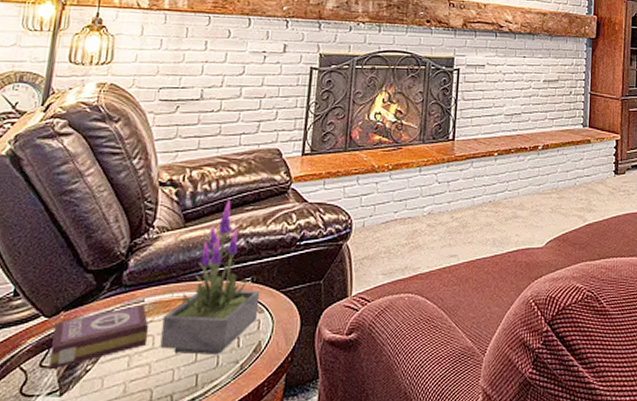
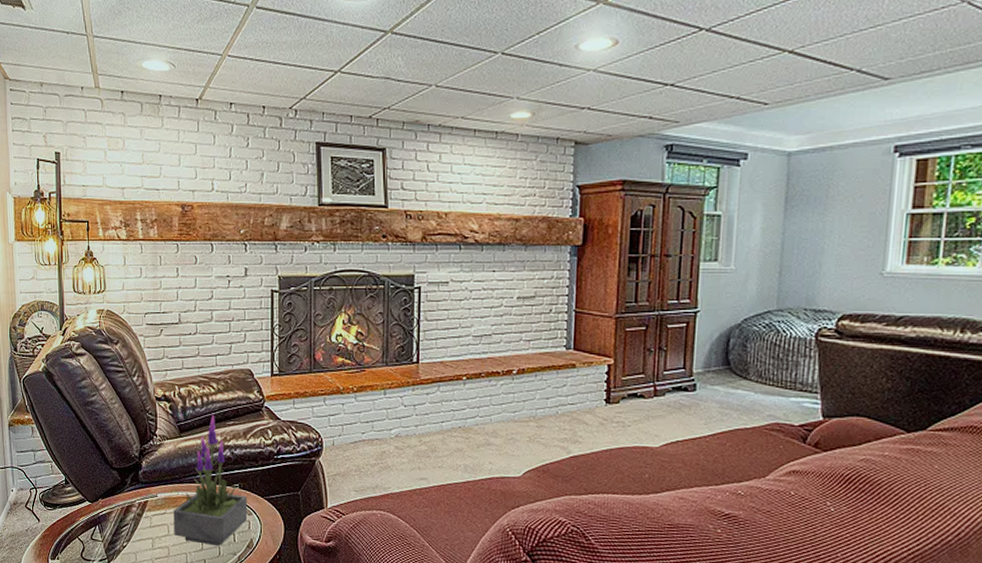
book: present [49,304,149,370] -> none [96,498,164,543]

